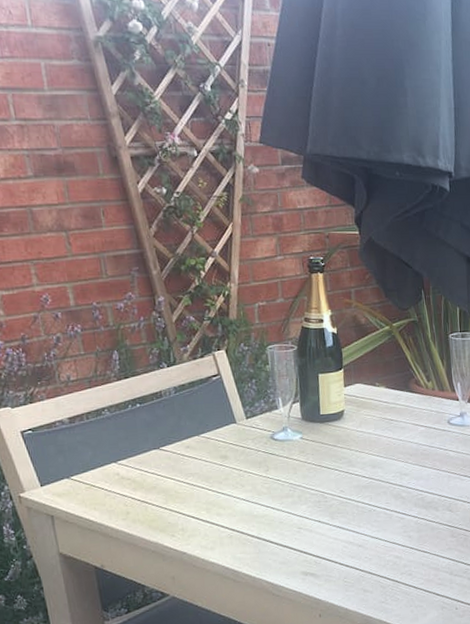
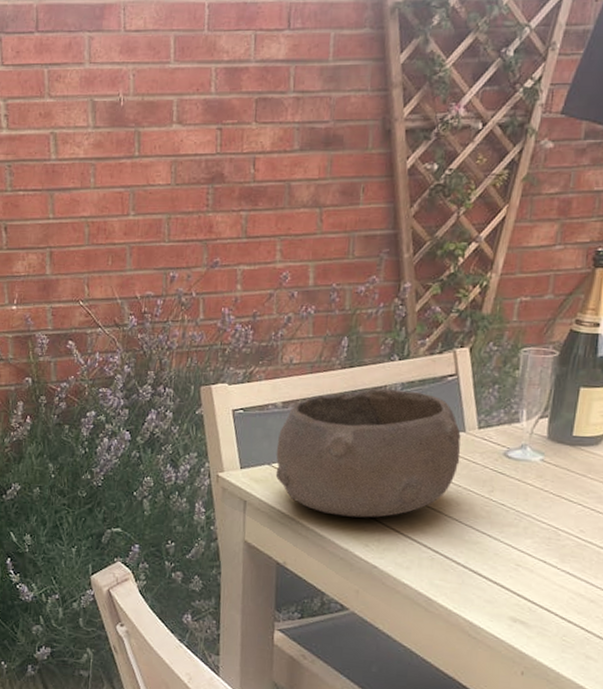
bowl: none [71,393,237,514] -> present [275,388,461,518]

